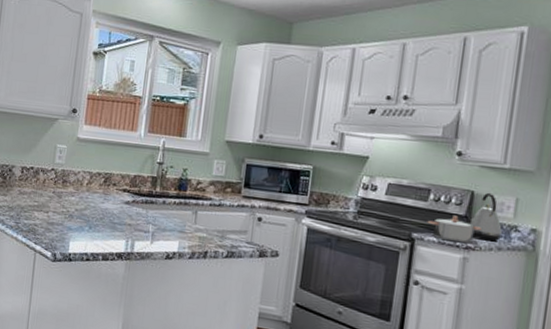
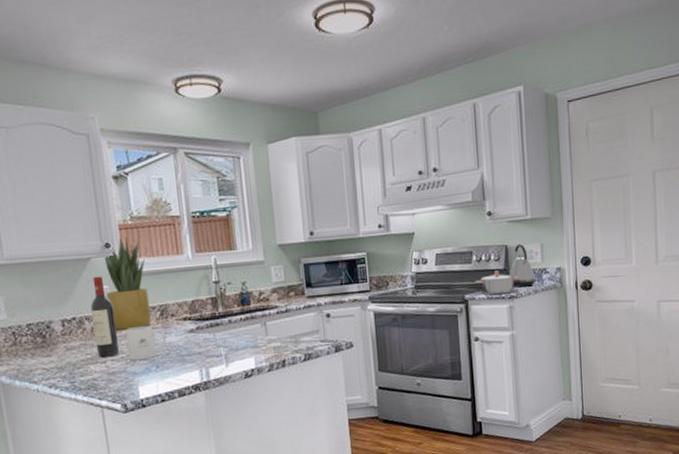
wine bottle: none [43,135,66,209] -> present [90,276,120,358]
planter: none [62,105,104,190] -> present [103,236,151,330]
mug: none [68,187,105,219] -> present [125,326,167,361]

